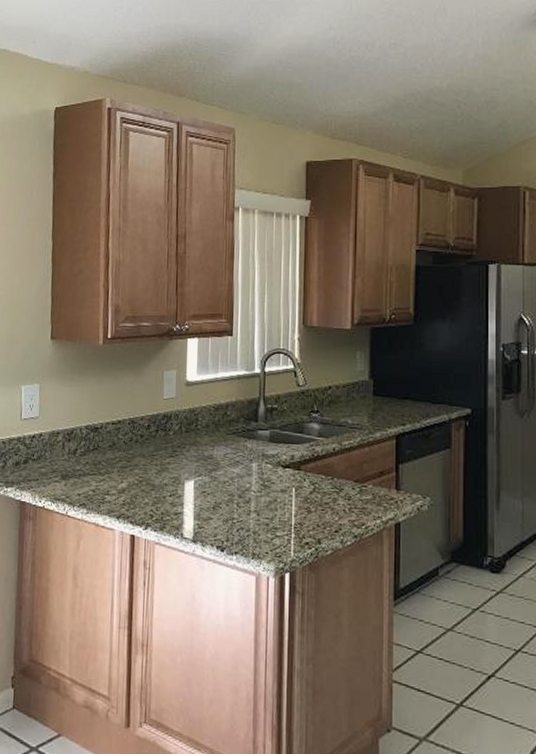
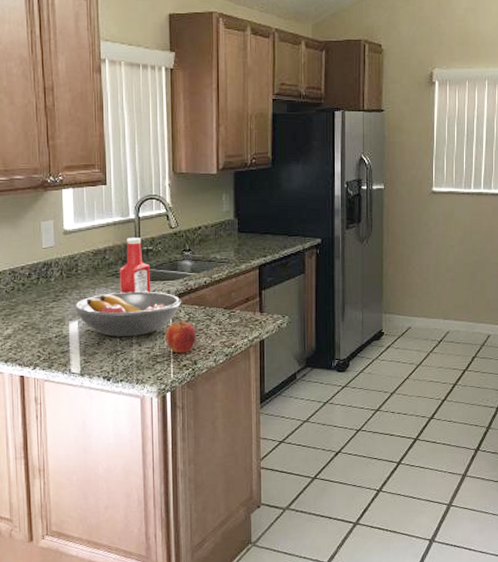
fruit bowl: none [190,452,307,504] -> present [73,291,182,337]
ketchup bottle: none [240,394,274,457] -> present [119,238,151,293]
apple: none [287,487,321,529] -> present [166,318,196,354]

